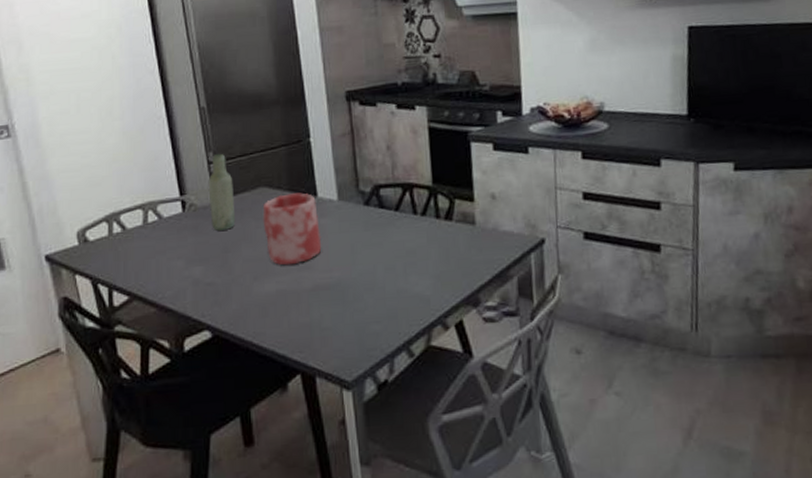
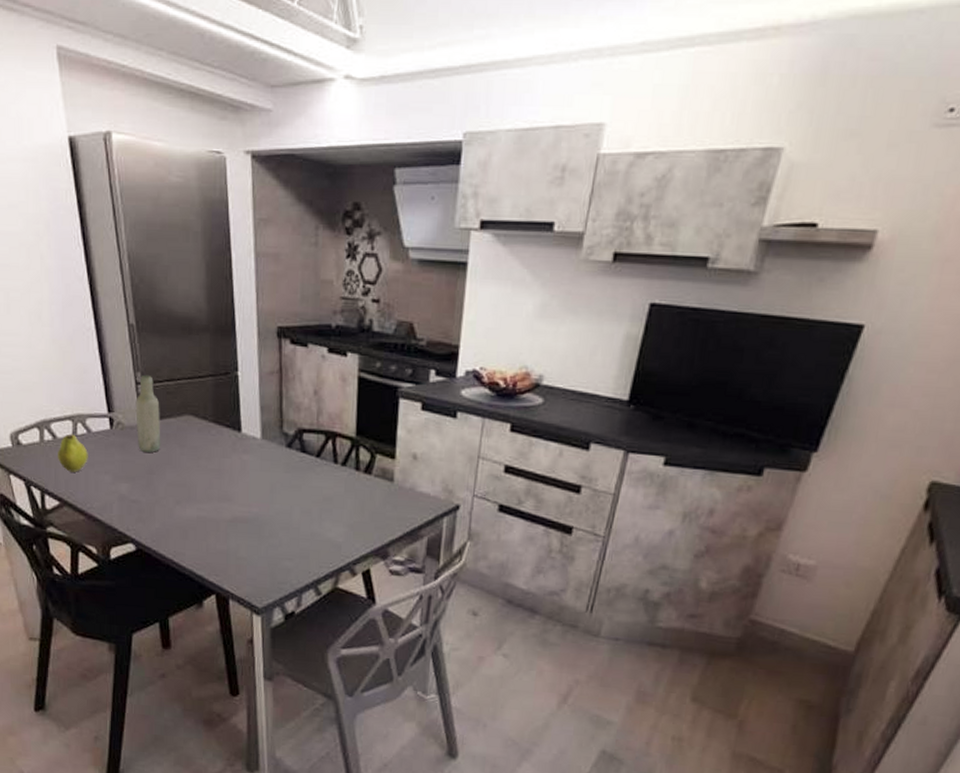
fruit: none [127,222,160,263] -> present [58,434,88,472]
vase: present [262,193,322,265] -> none [187,425,243,495]

